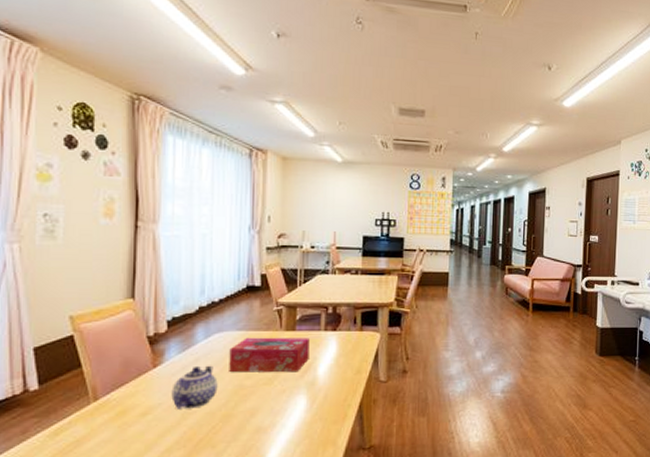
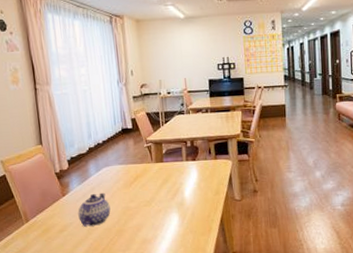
tissue box: present [229,337,310,373] -> none [115,167,177,198]

